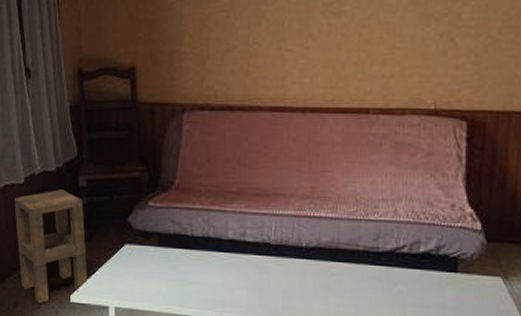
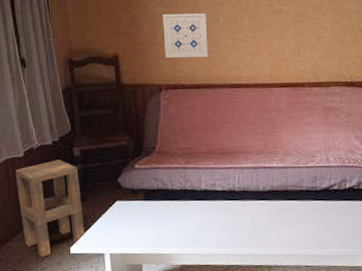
wall art: none [190,15,246,72] -> present [163,13,209,58]

